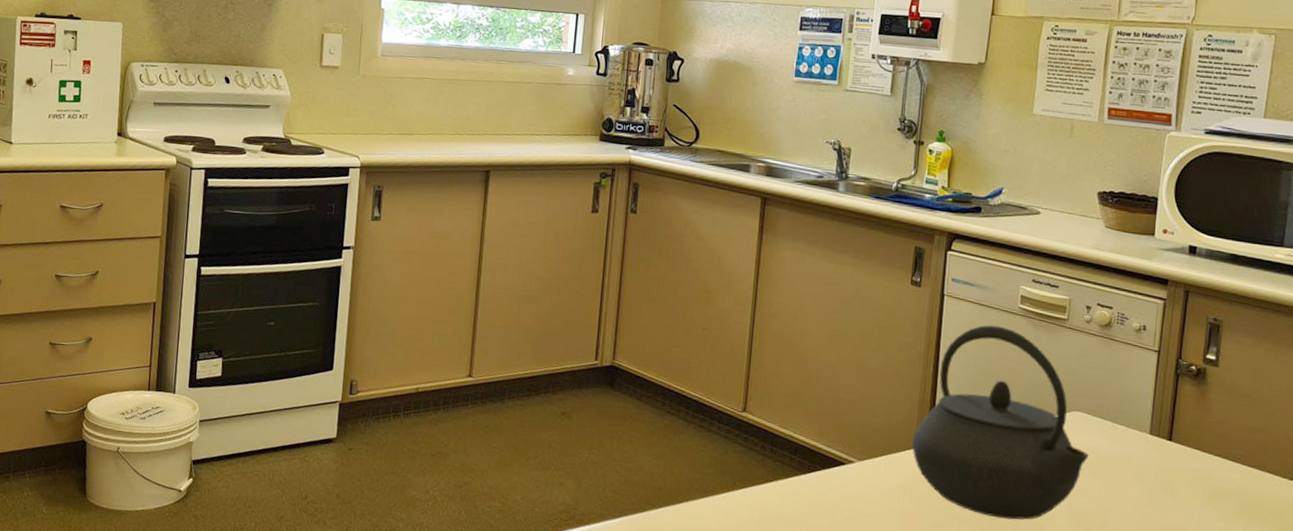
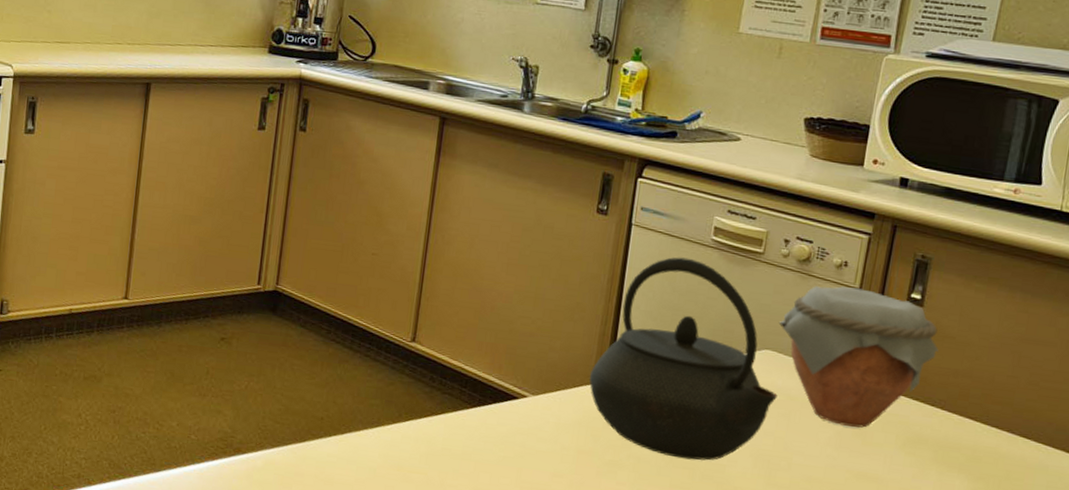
jar: none [1085,349,1236,484] -> present [778,286,939,428]

